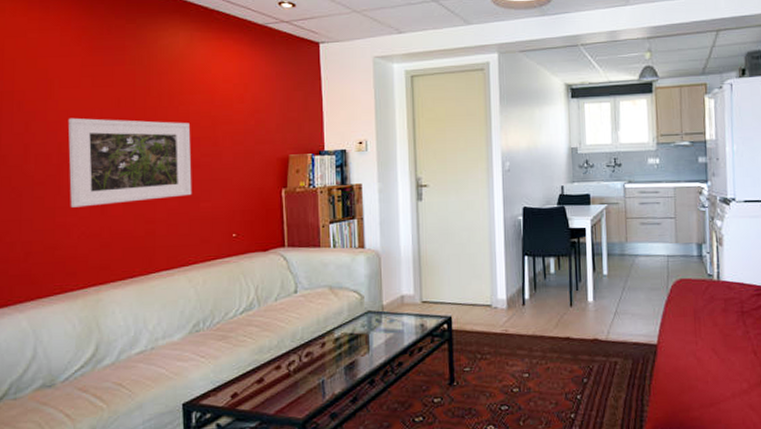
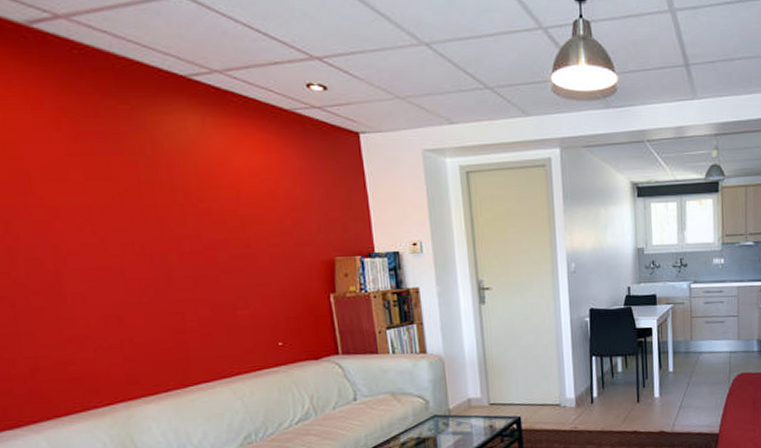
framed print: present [68,117,192,208] -> none [59,216,226,318]

